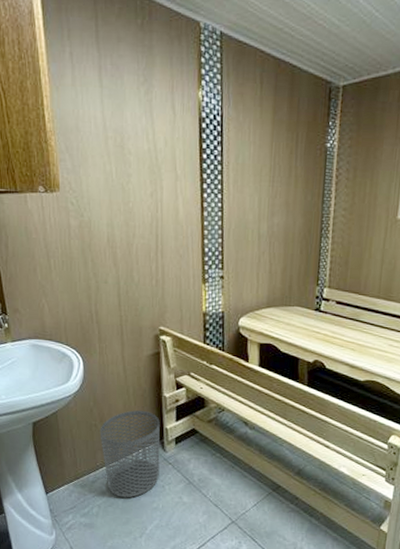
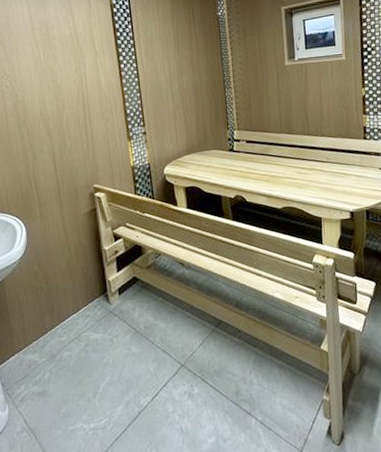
waste bin: present [100,410,160,498] -> none [46,266,107,358]

